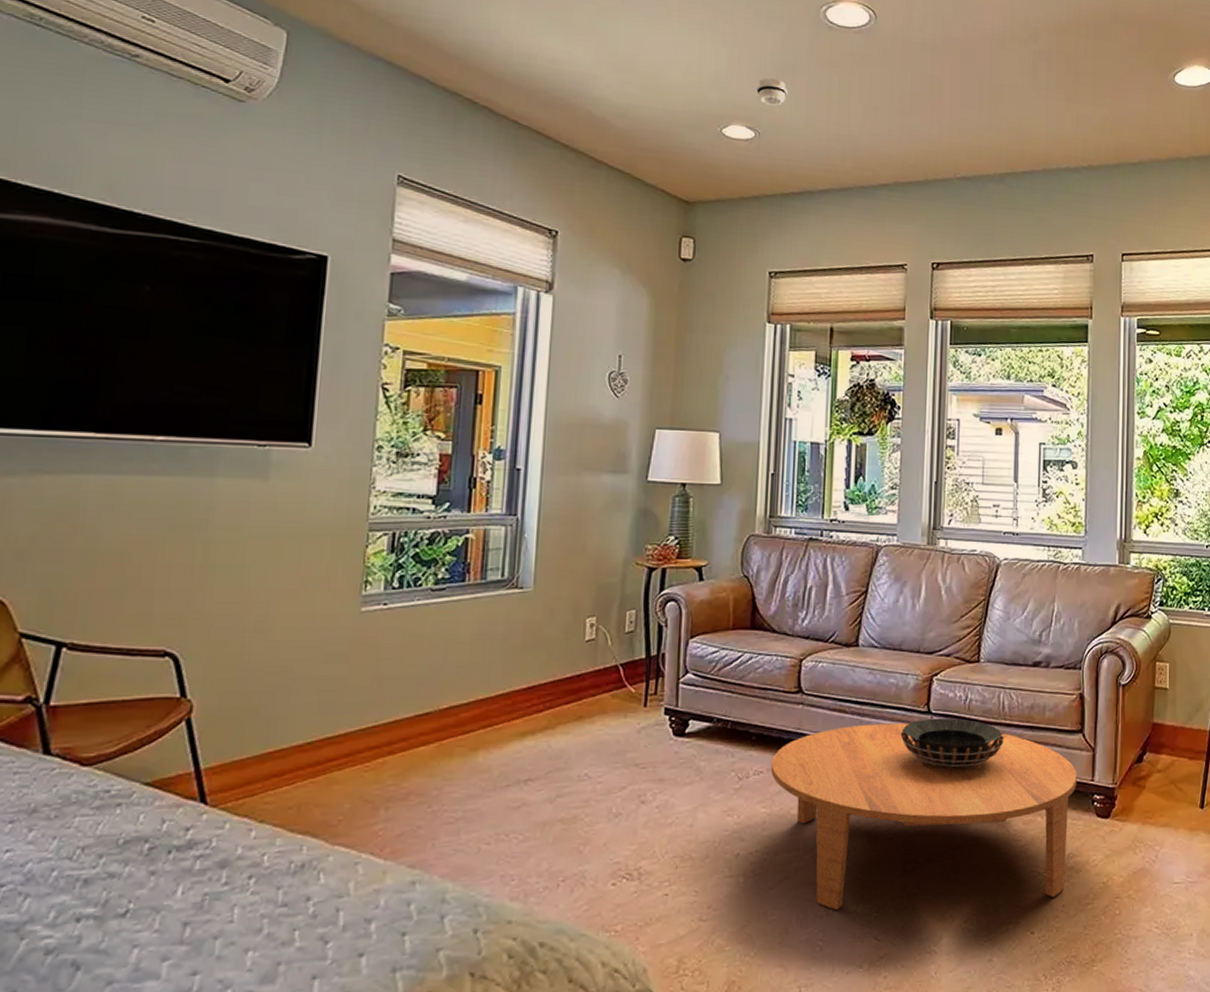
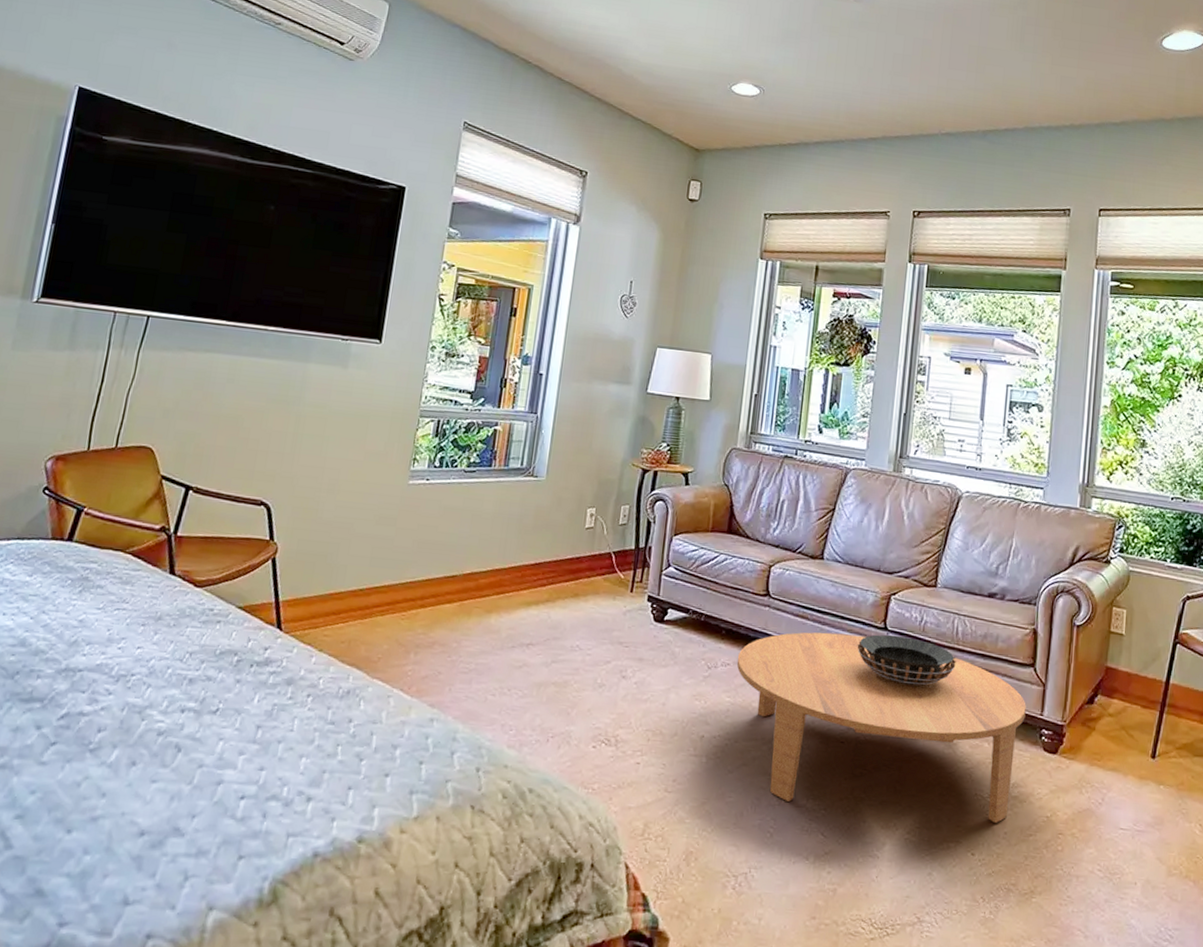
smoke detector: present [756,78,788,106] -> none [764,42,791,66]

